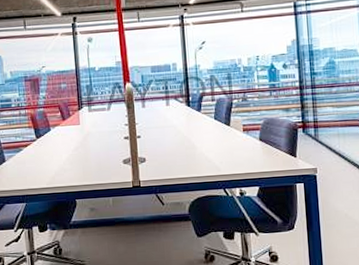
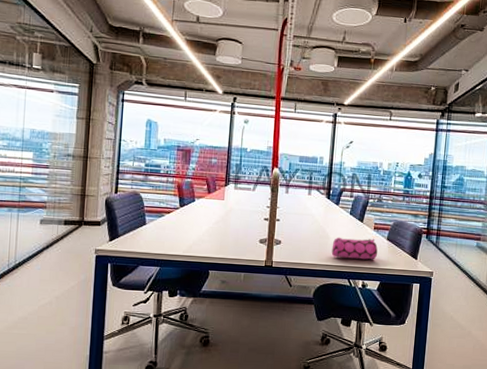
pencil case: none [200,141,251,168] -> present [331,237,378,260]

